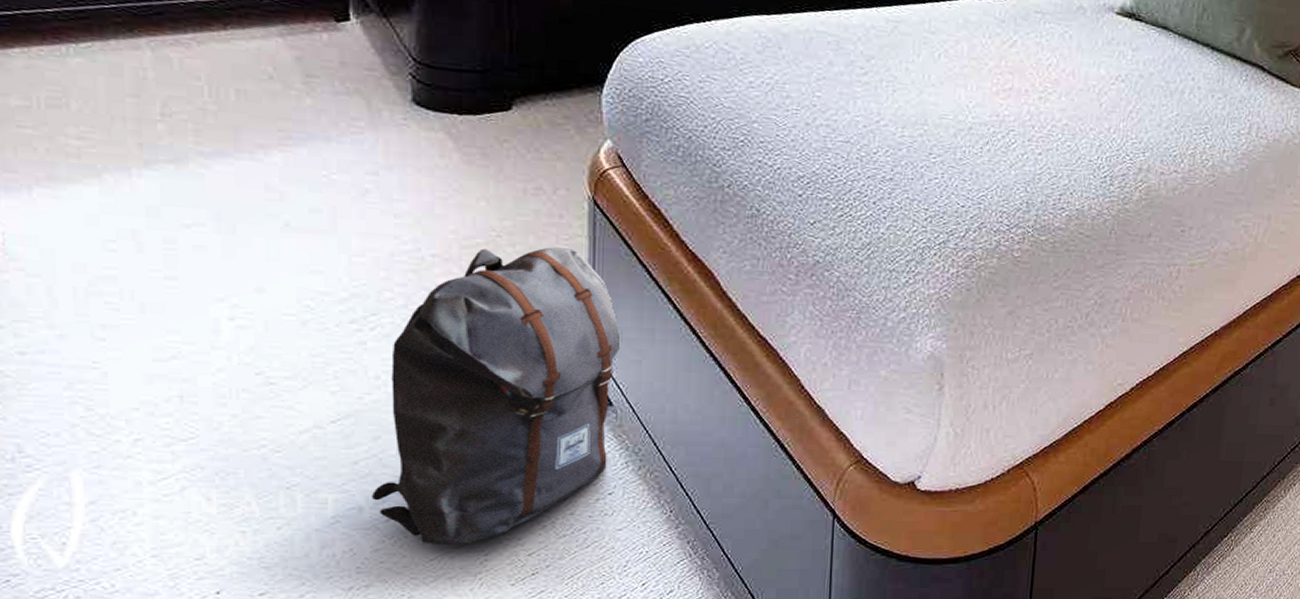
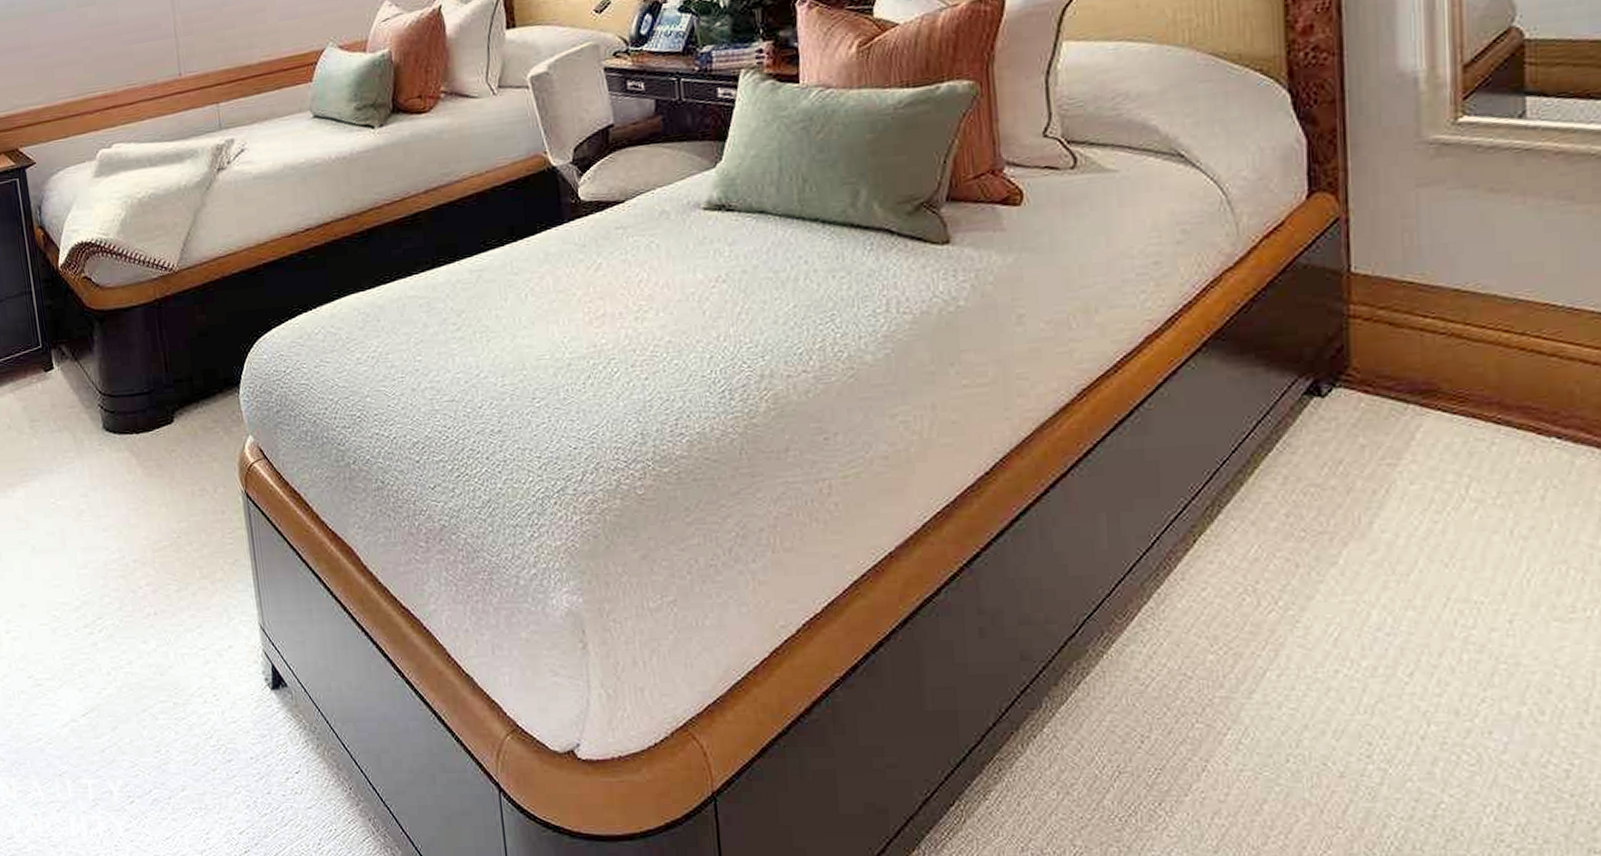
backpack: present [371,247,623,544] -> none [116,541,291,824]

